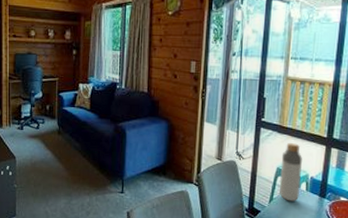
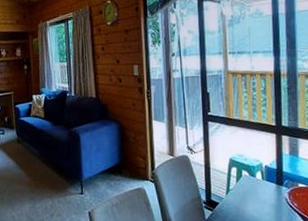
bottle: present [279,143,302,202] -> none [232,134,257,191]

